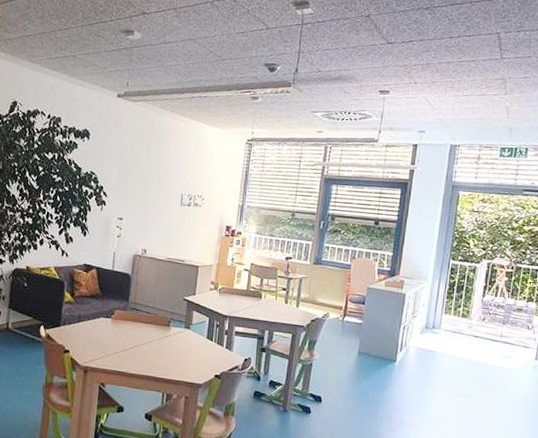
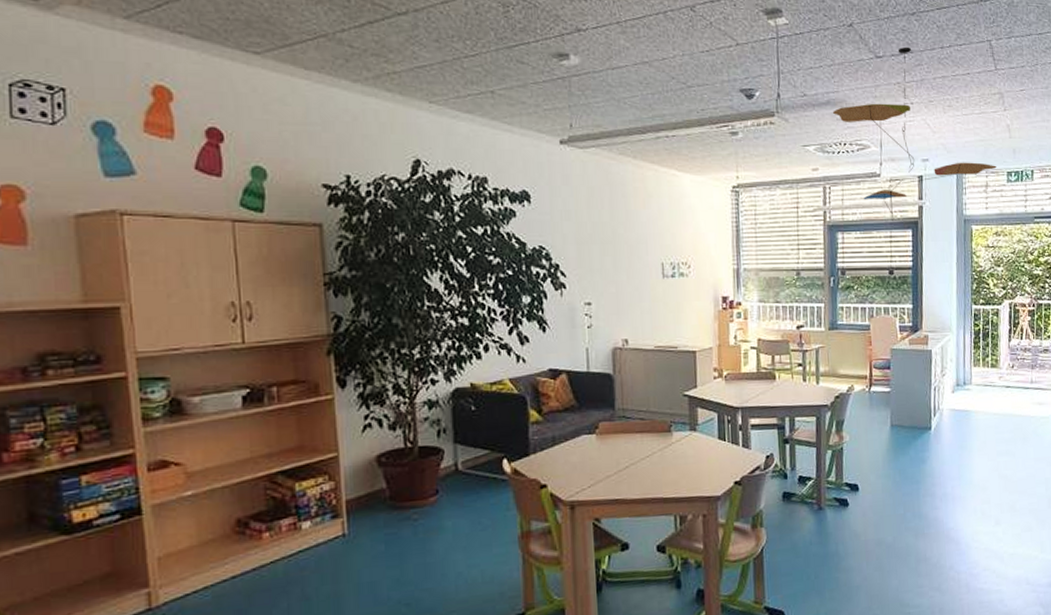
ceiling mobile: none [341,35,491,181] -> present [832,46,997,222]

